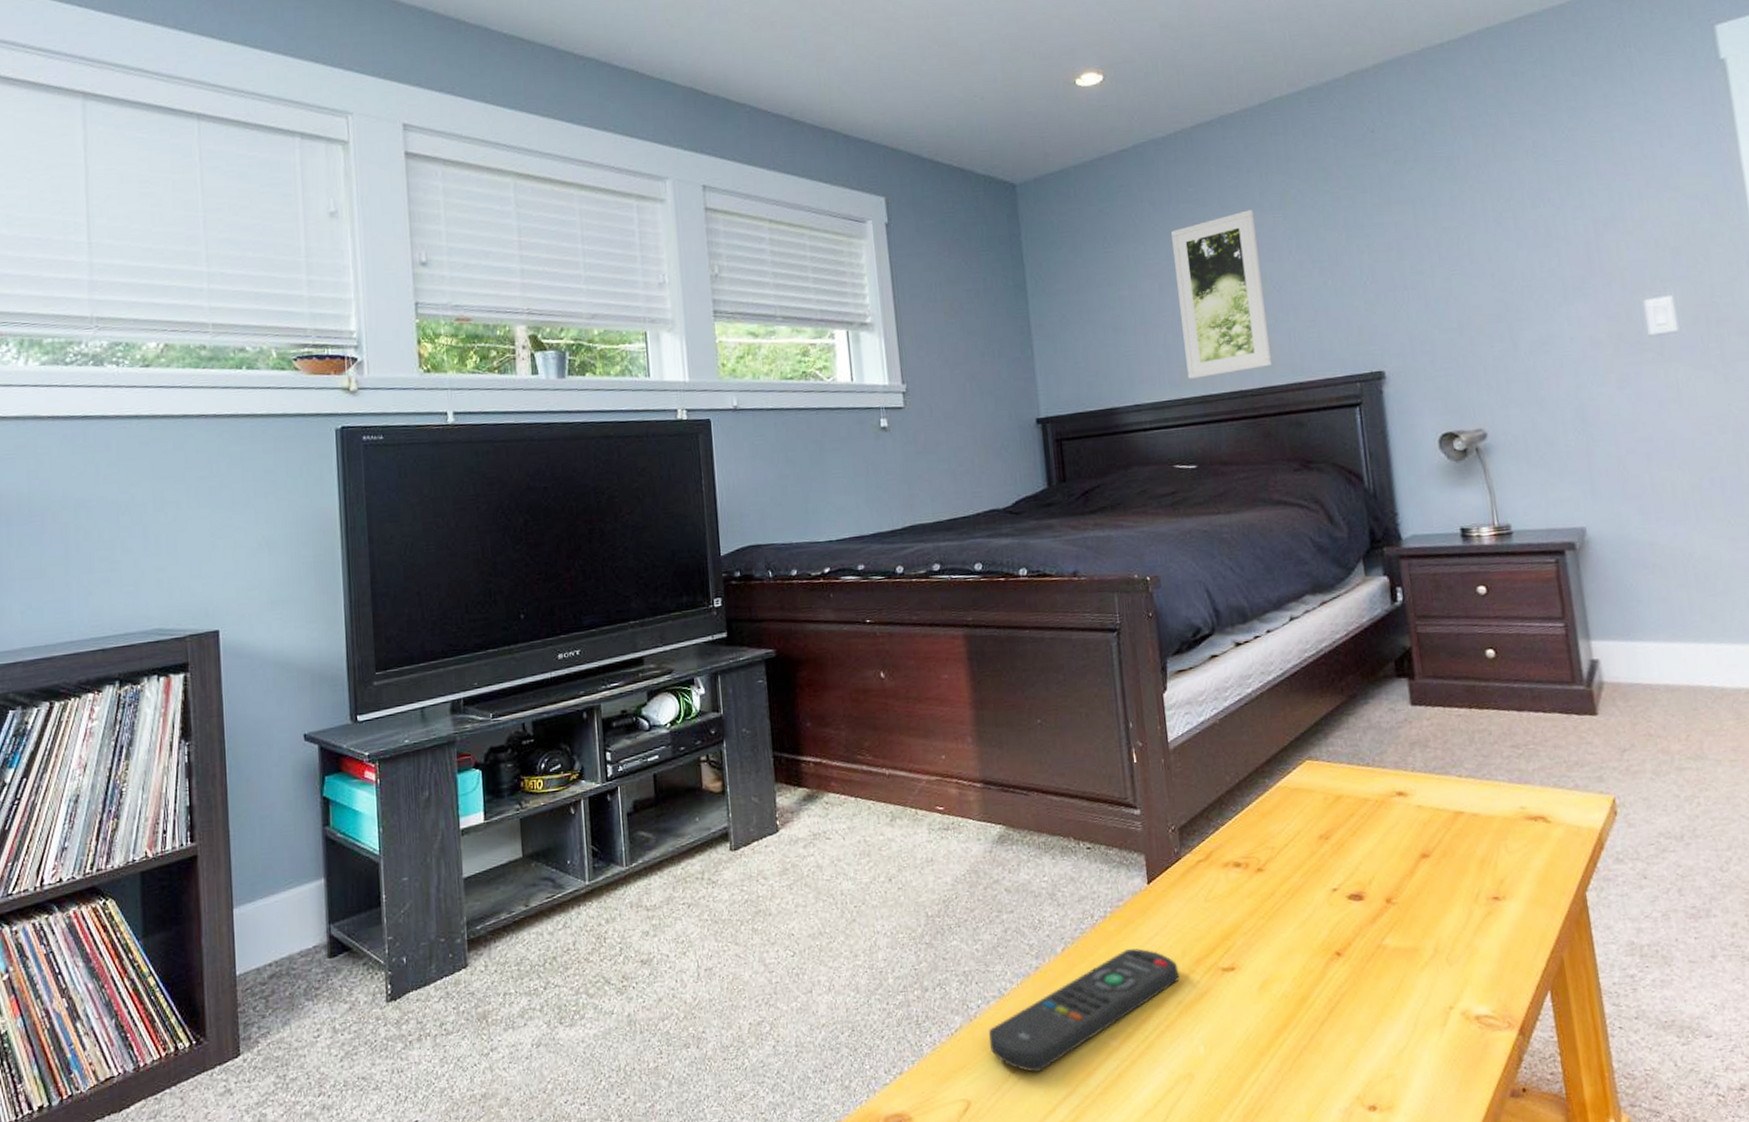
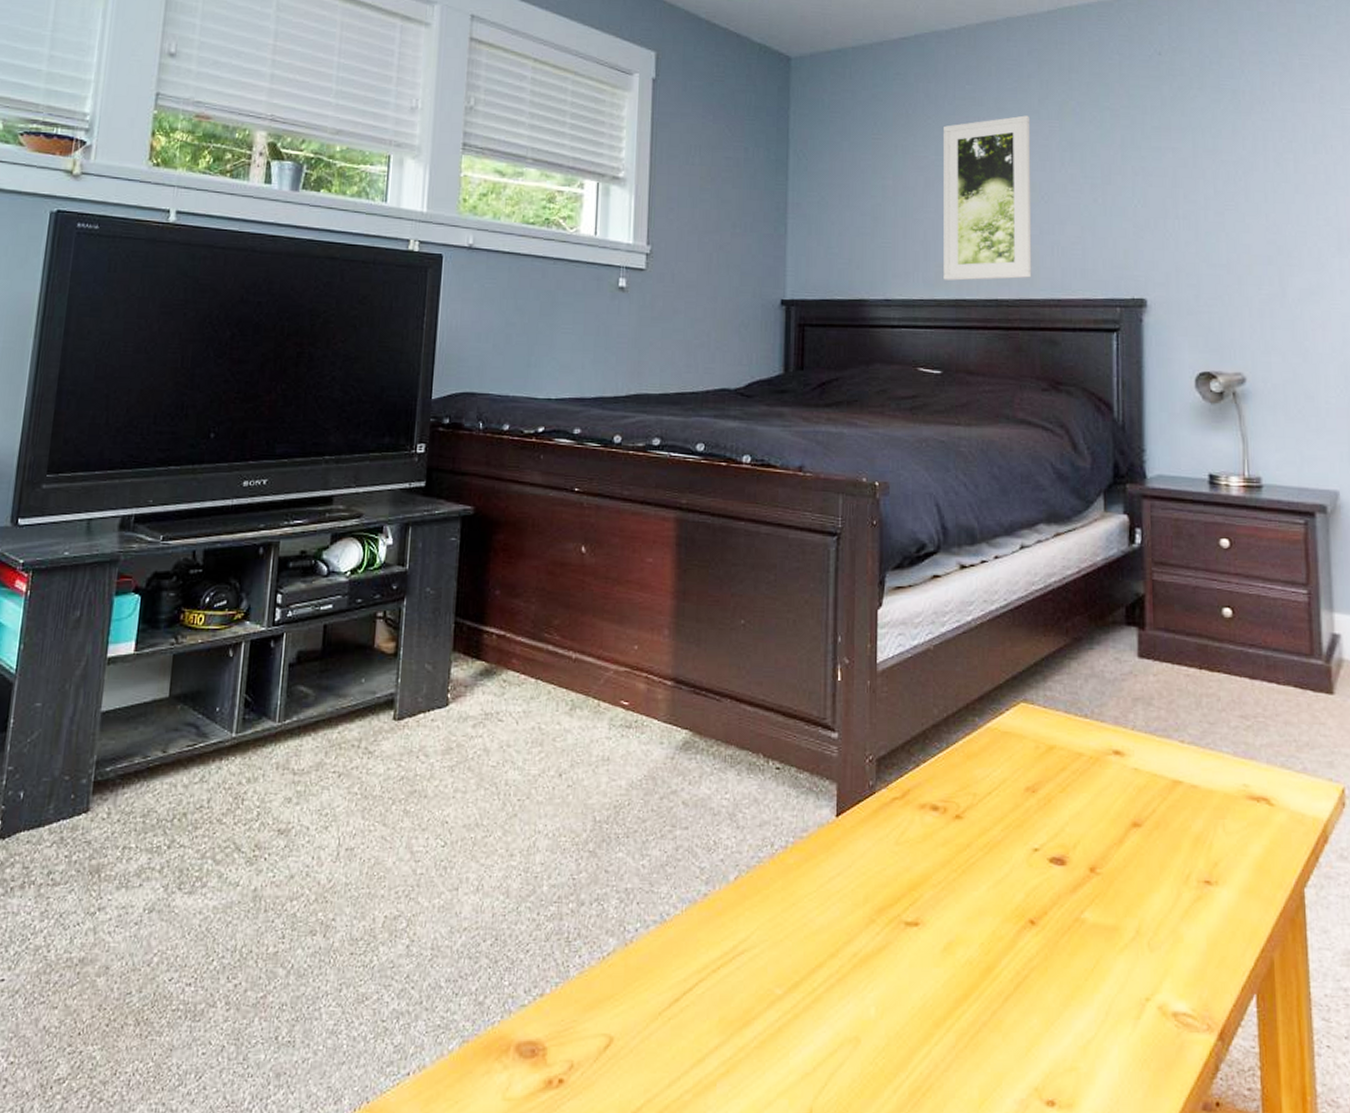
remote control: present [989,948,1180,1073] -> none [643,886,858,1013]

